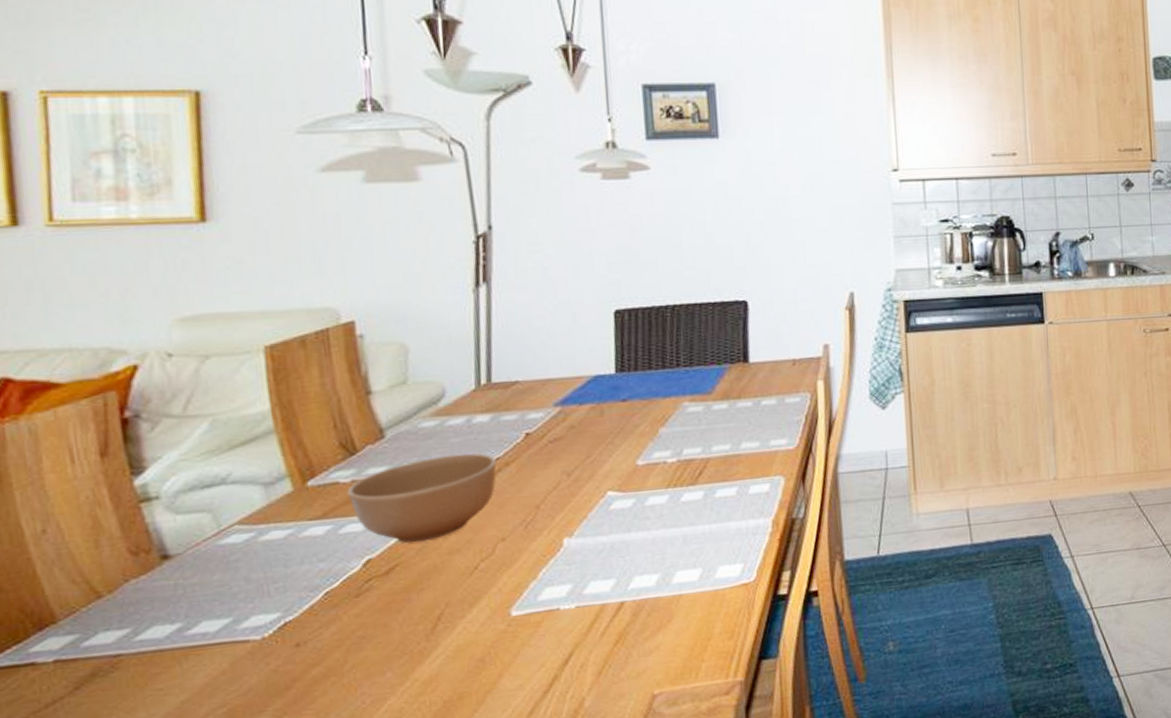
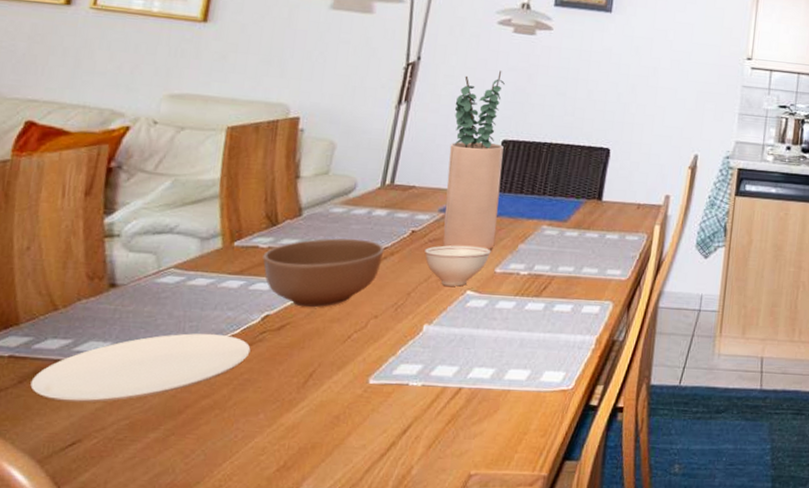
plate: none [90,590,358,702] -> present [30,333,251,403]
vase: none [546,227,630,447] -> present [442,70,505,251]
bowl: none [546,439,628,491] -> present [424,245,492,287]

